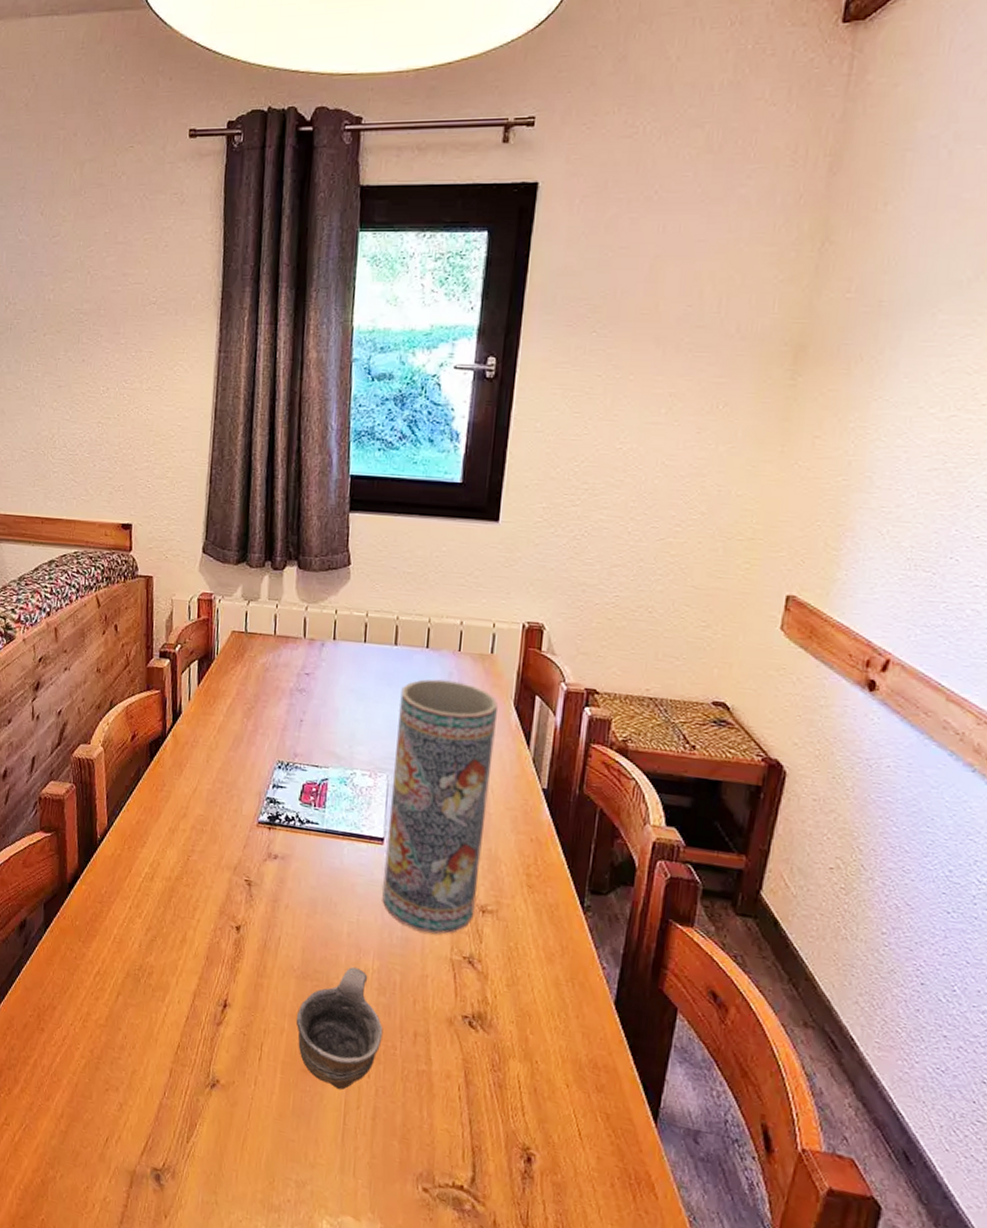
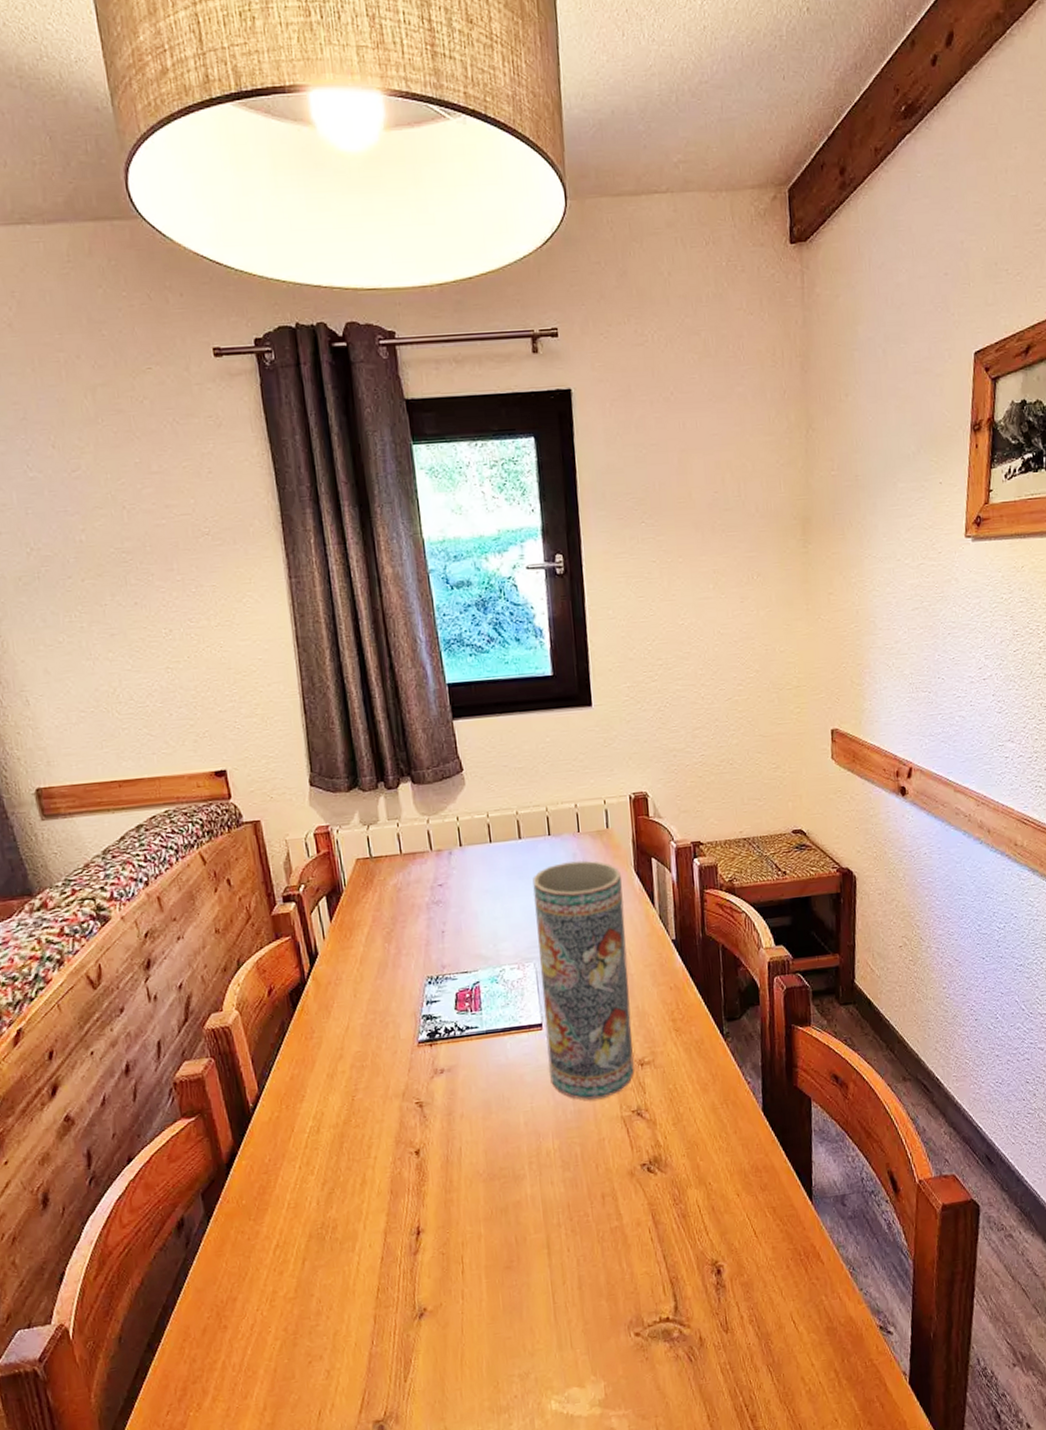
cup: present [295,967,383,1090] -> none [490,1153,575,1274]

